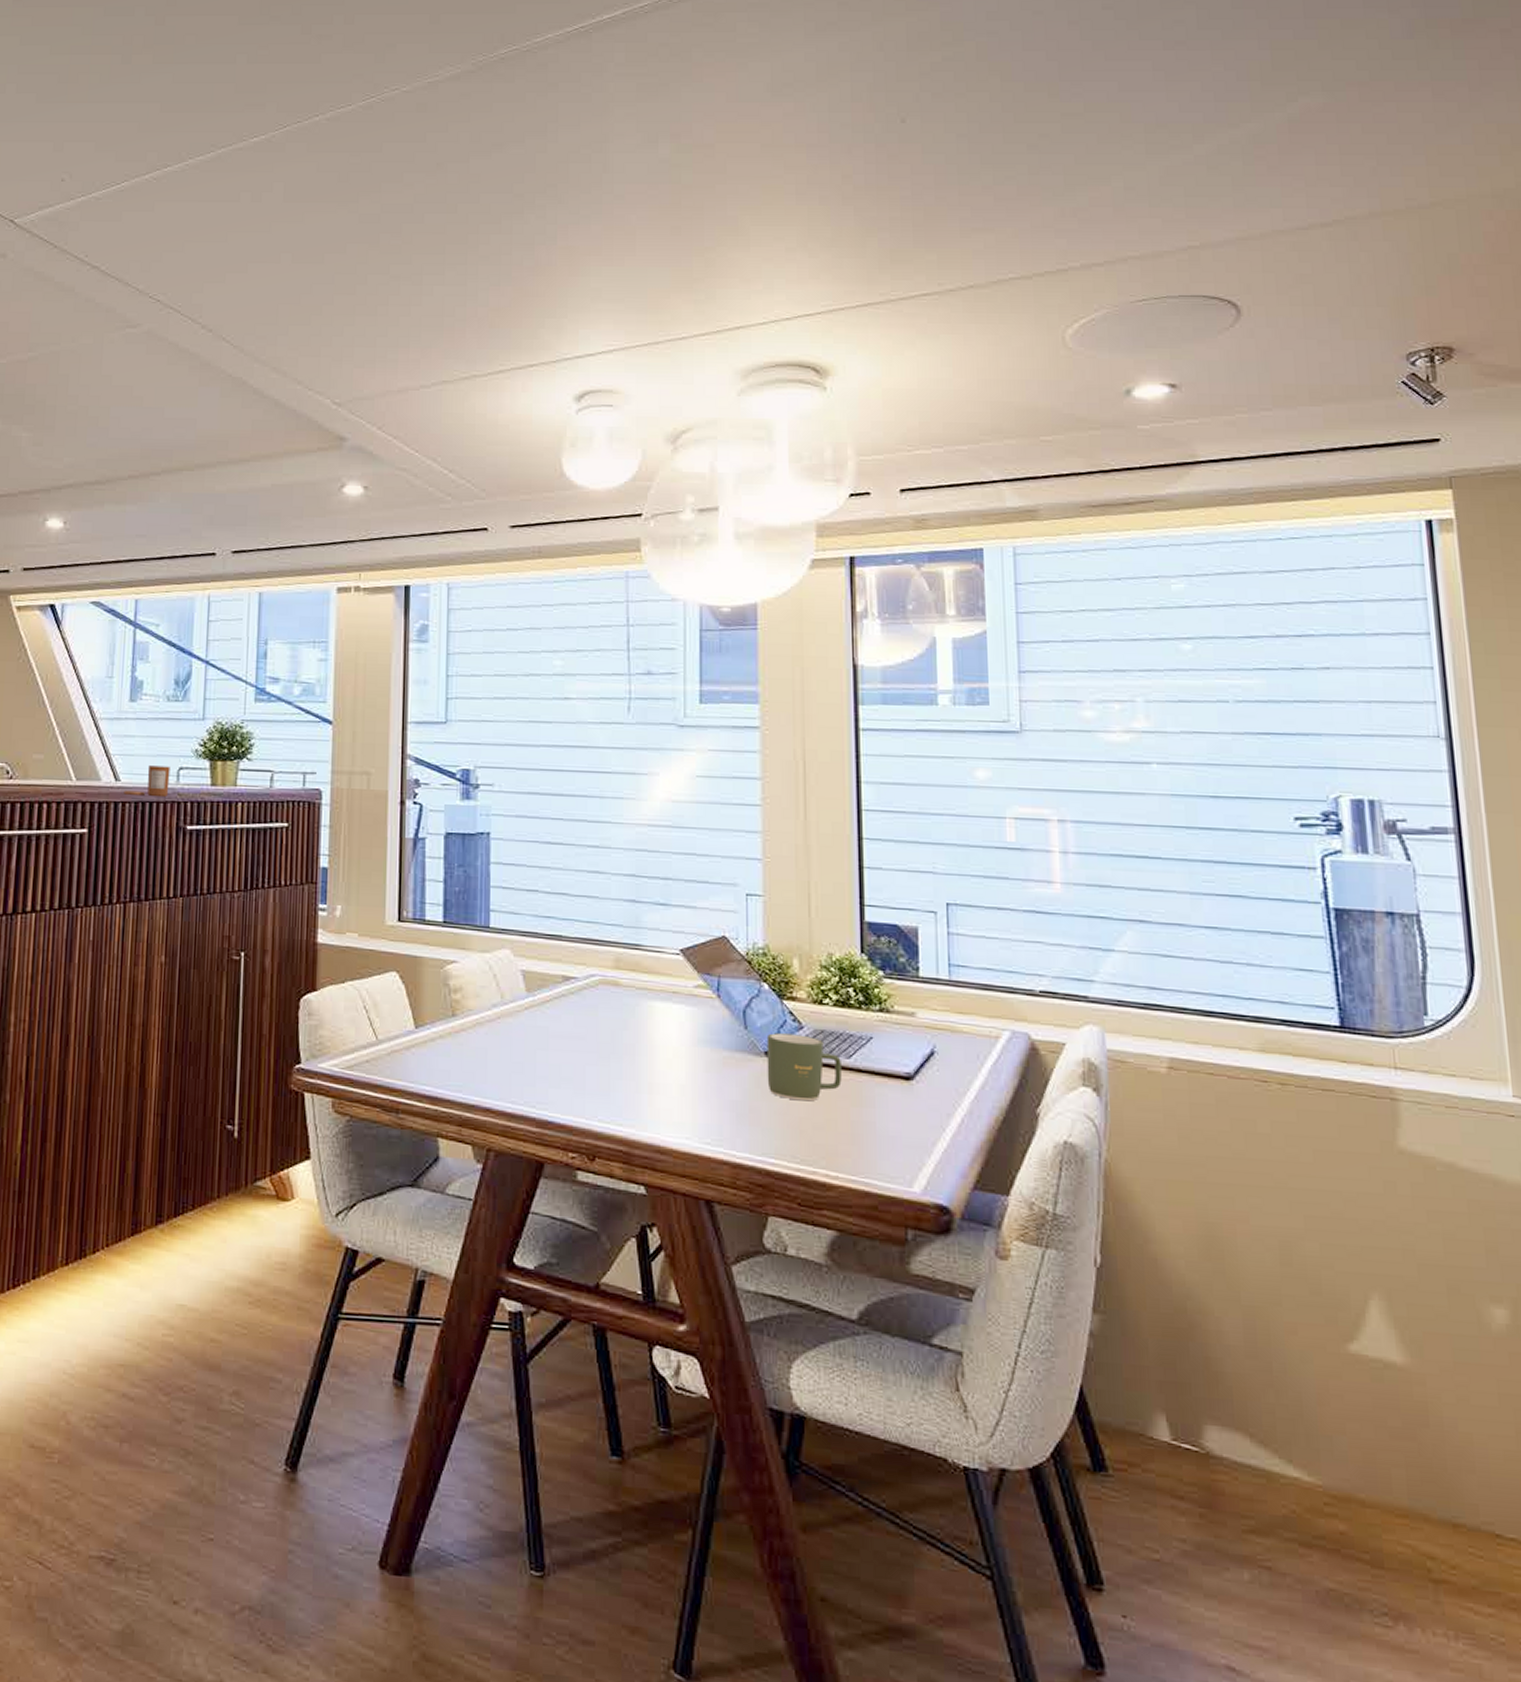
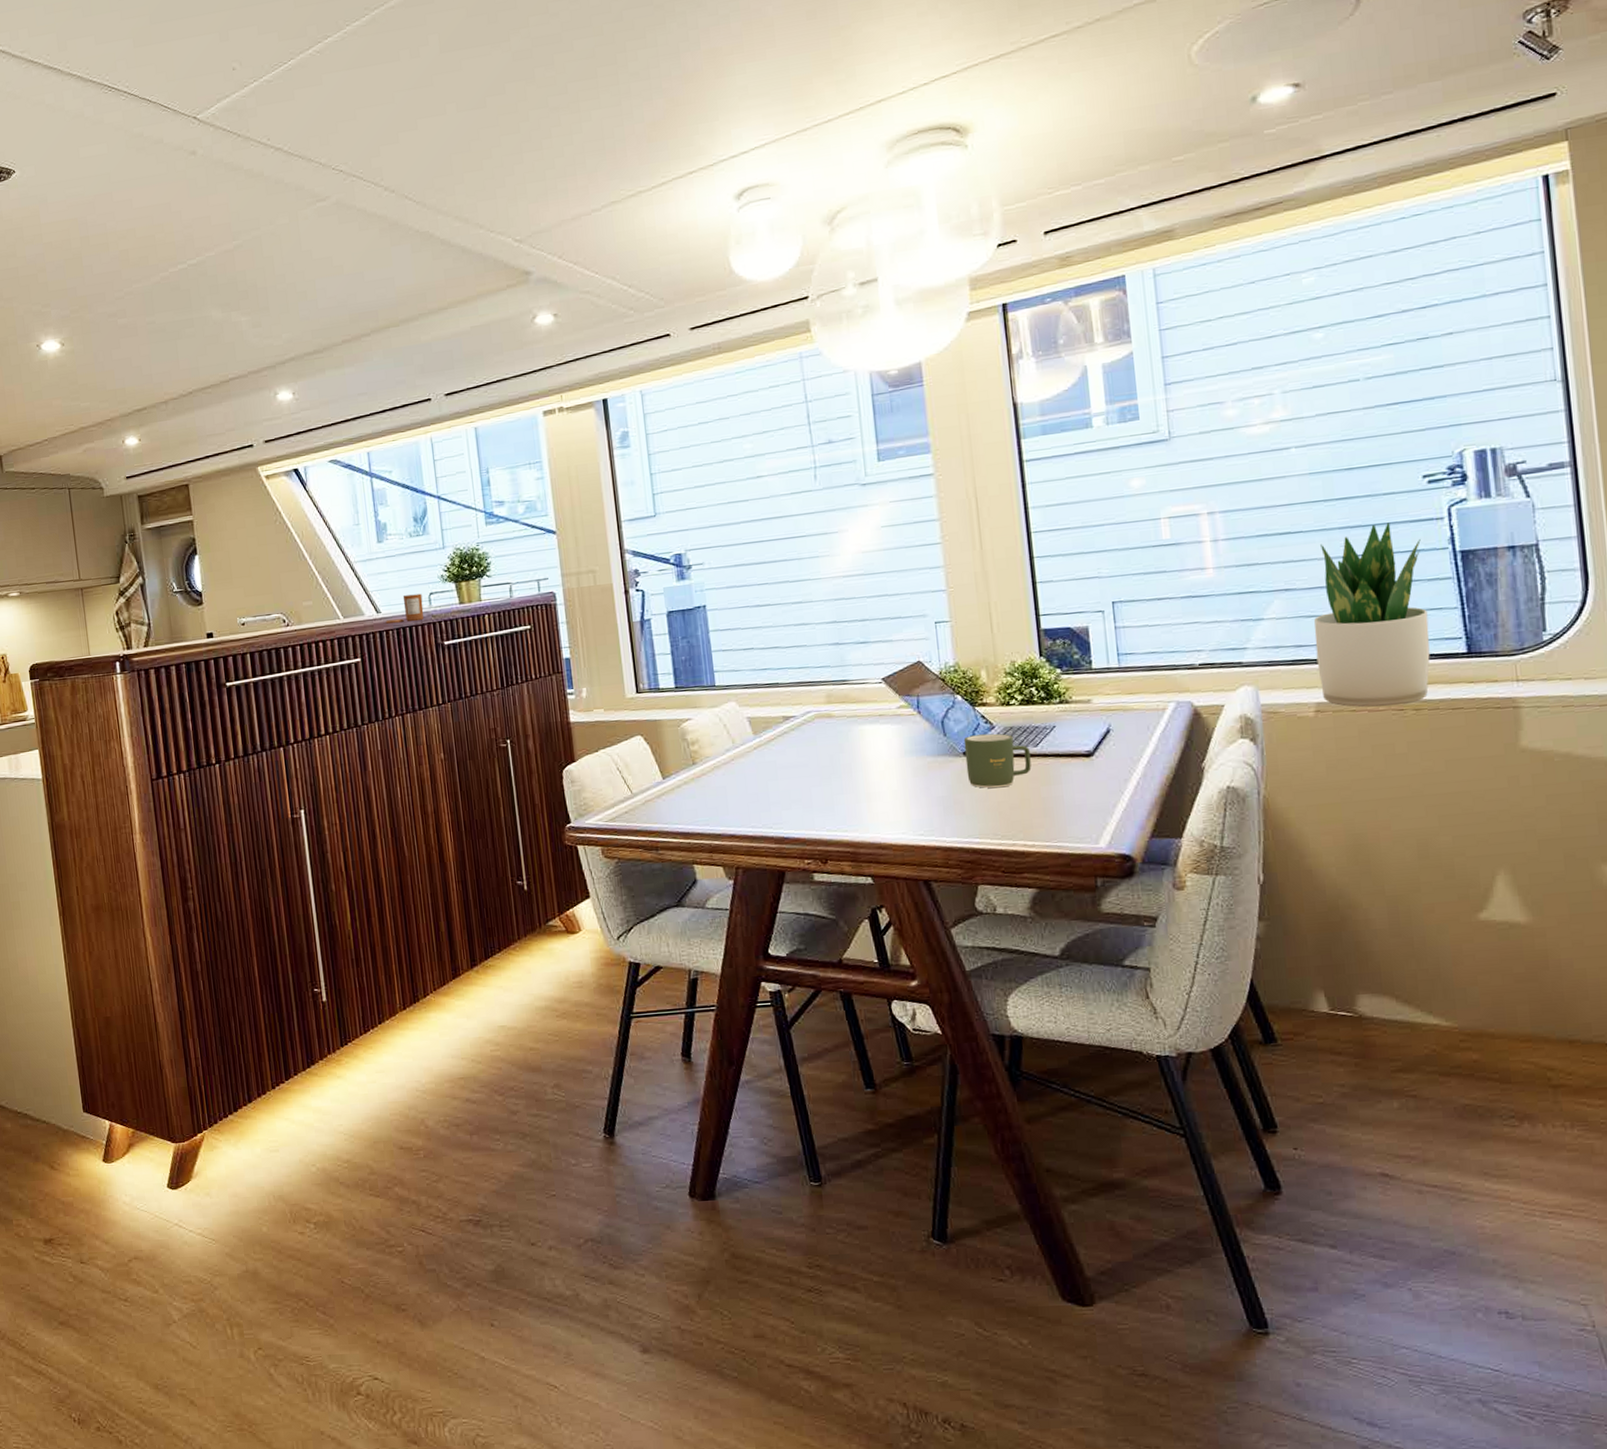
planter: none [1170,863,1299,1076] -> present [1314,522,1430,708]

